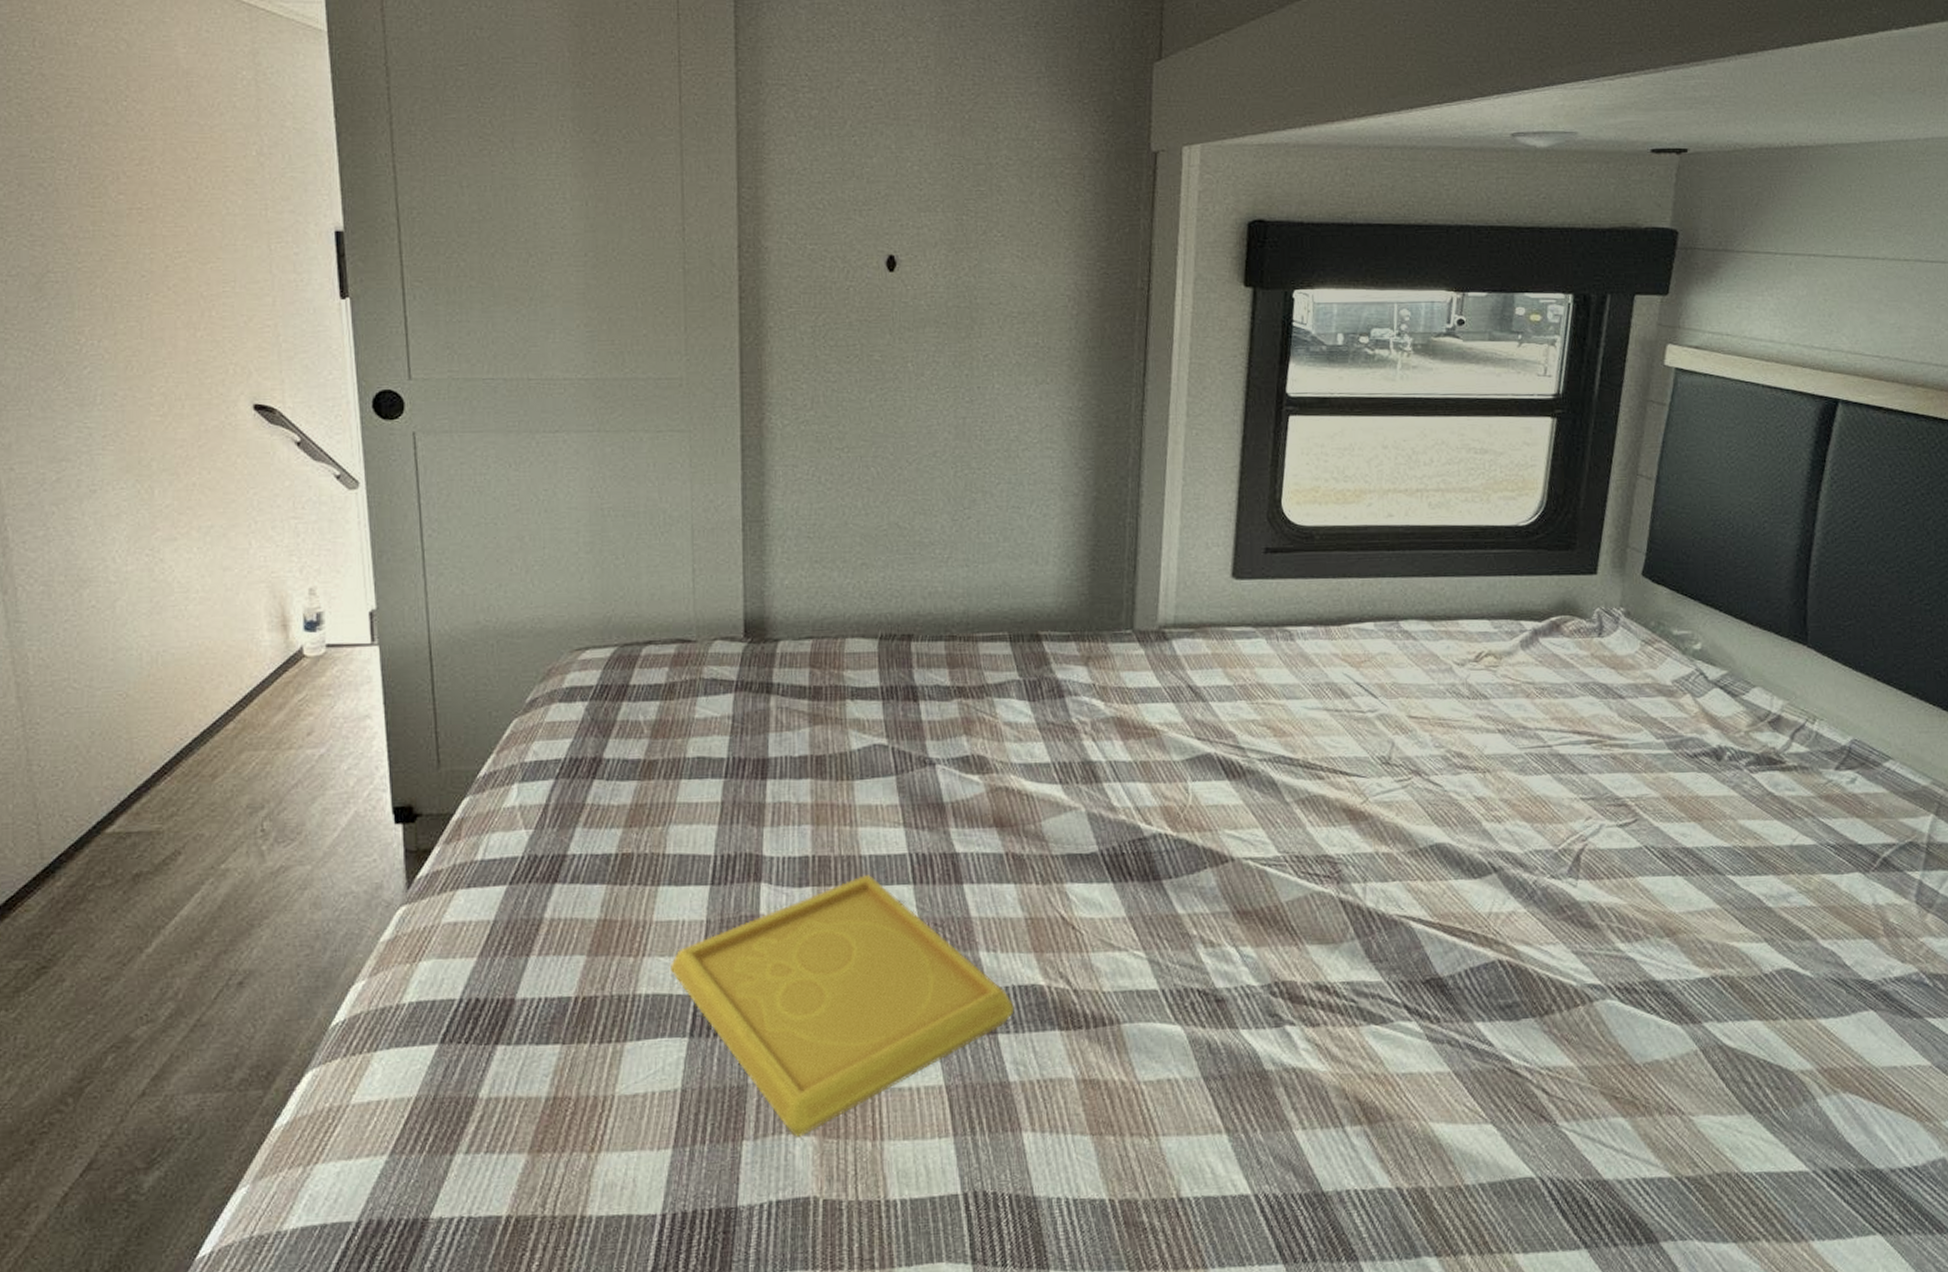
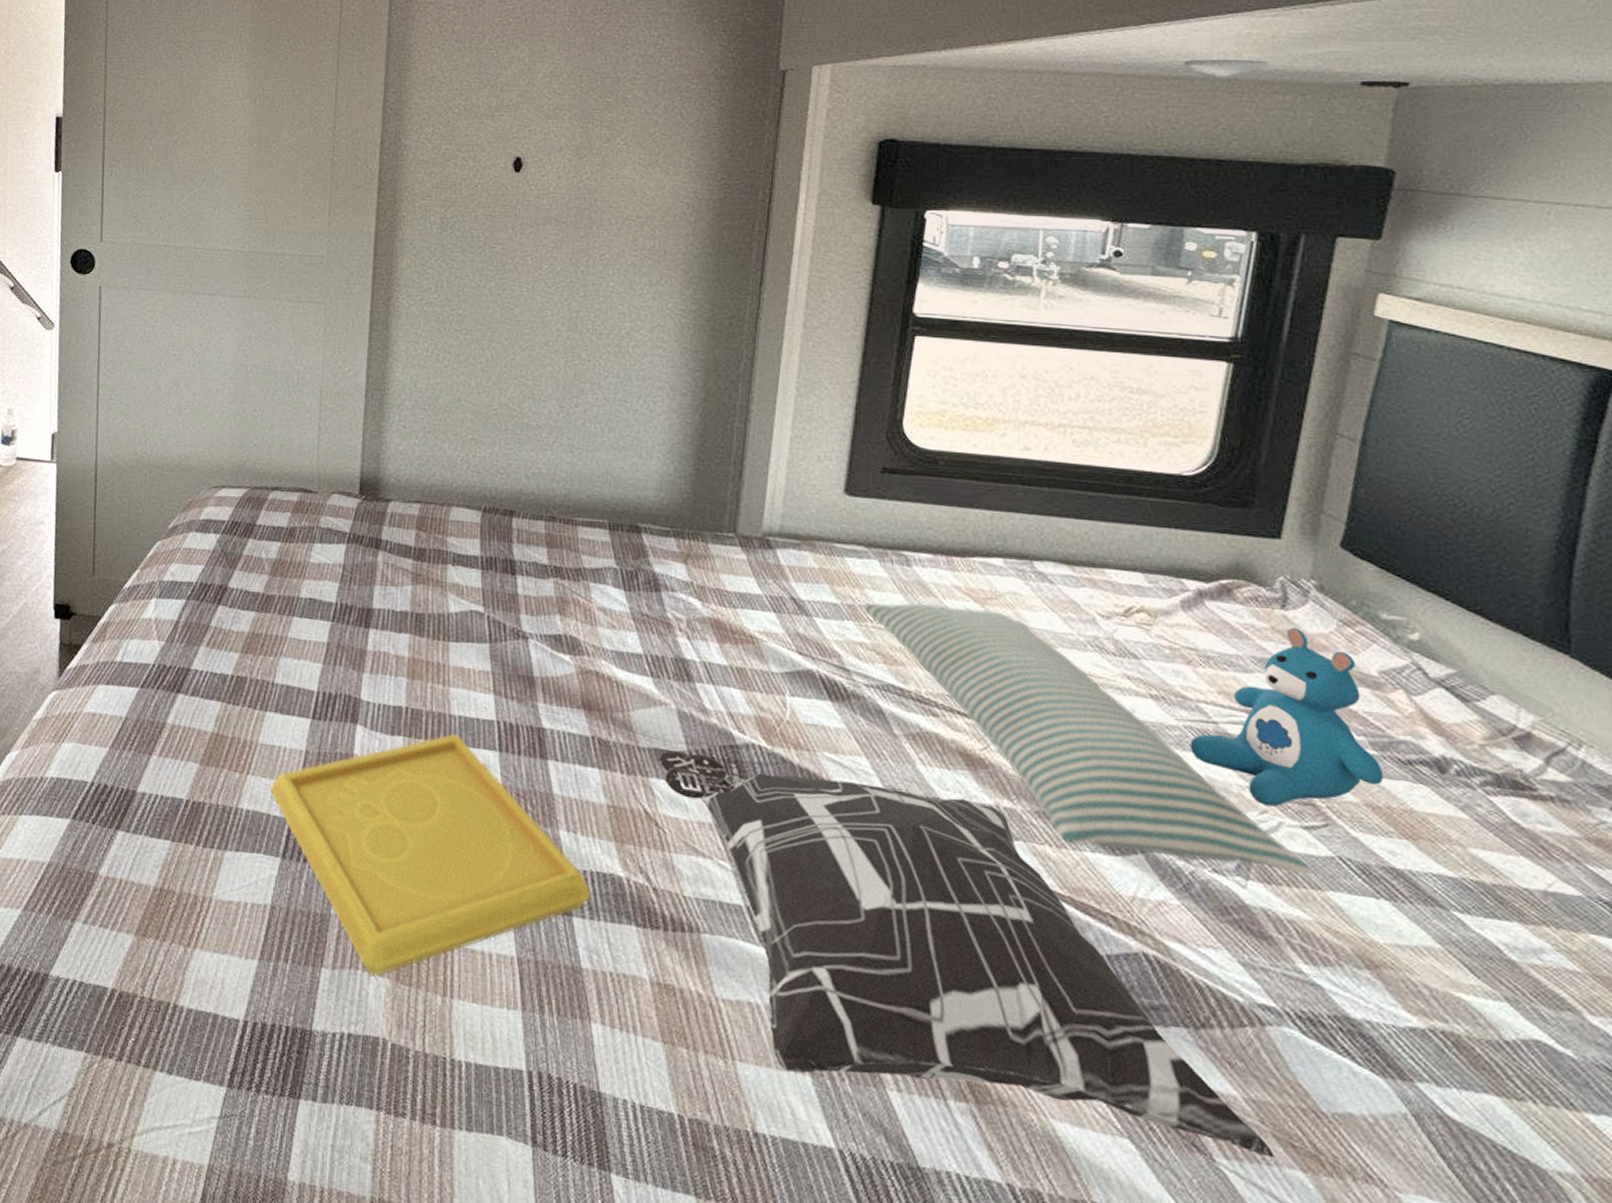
decorative pillow: none [1072,851,1603,1134] -> present [659,750,1275,1159]
pillow: none [1254,672,1625,876] -> present [863,602,1312,875]
teddy bear: none [1530,652,1677,812] -> present [1189,627,1384,807]

